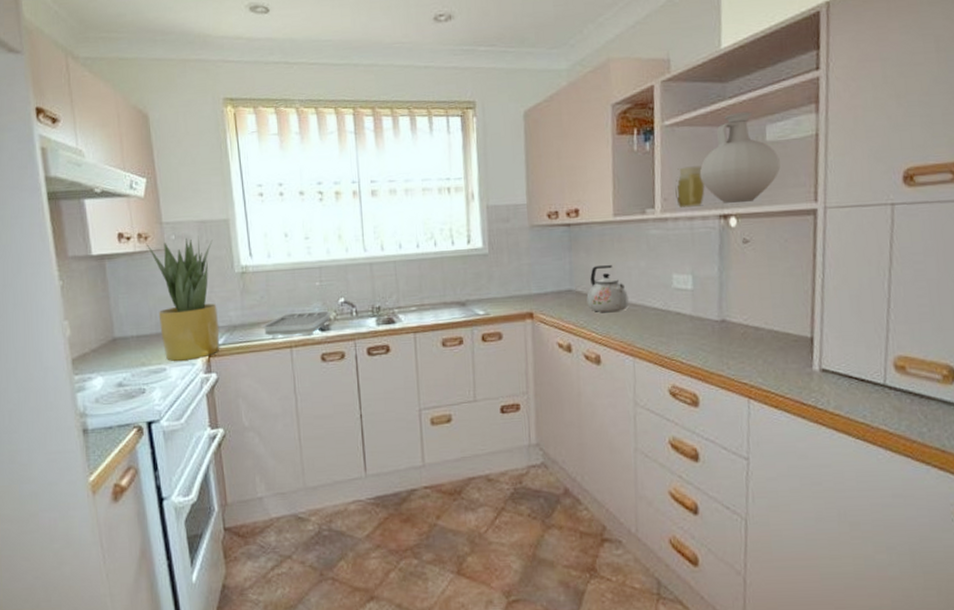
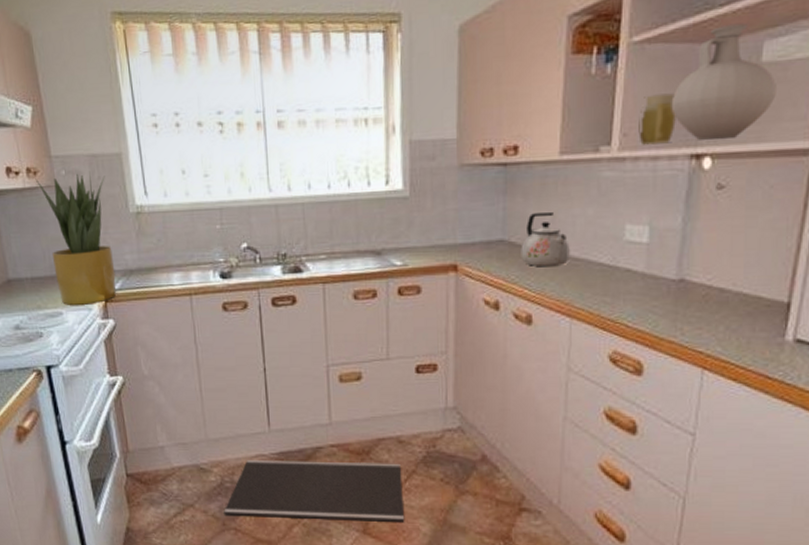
dish rack: present [260,311,333,338] -> none [158,256,235,284]
door mat: none [321,501,496,565] -> present [224,460,404,522]

